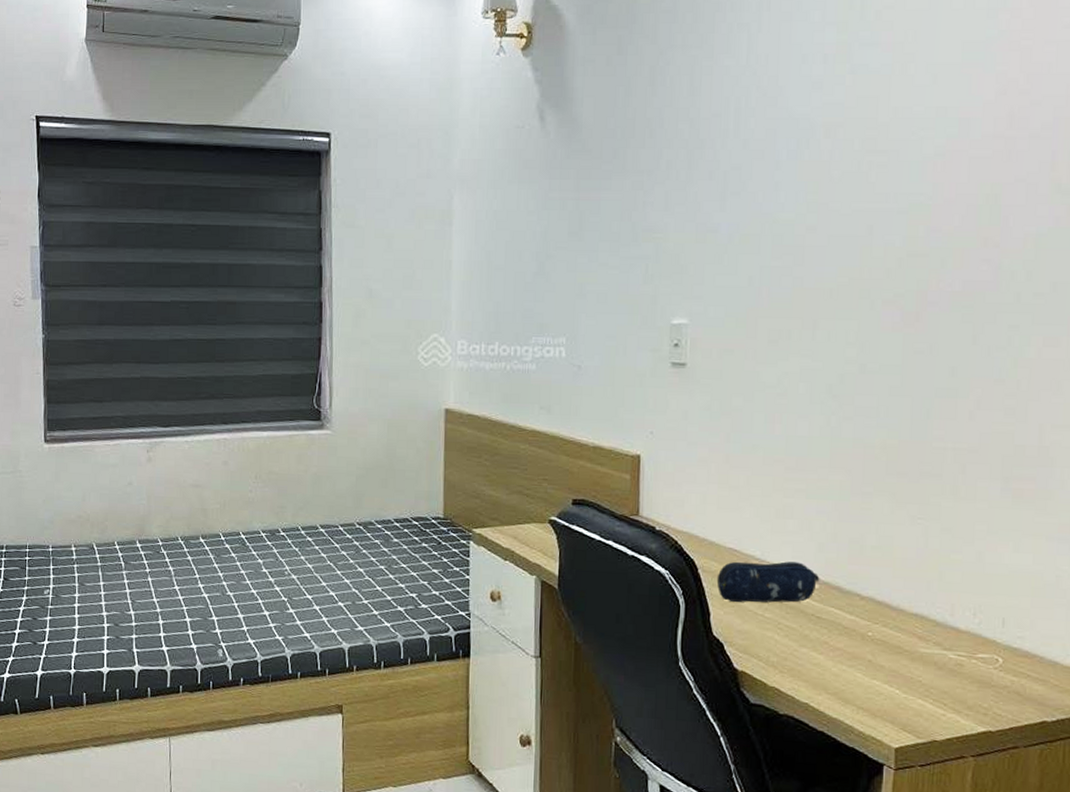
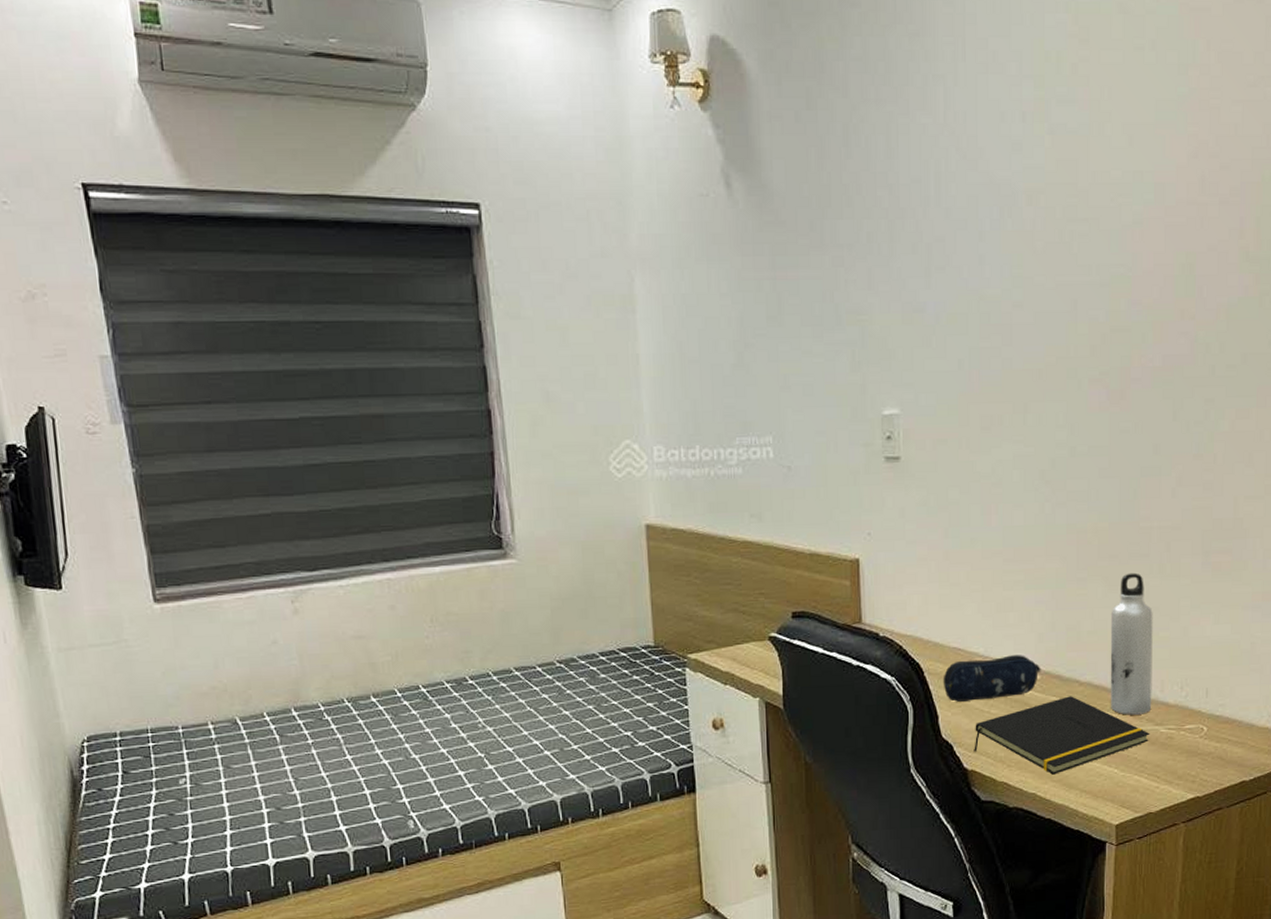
notepad: none [745,609,937,687] -> present [974,696,1150,775]
water bottle: none [893,491,944,637] -> present [1110,572,1153,715]

